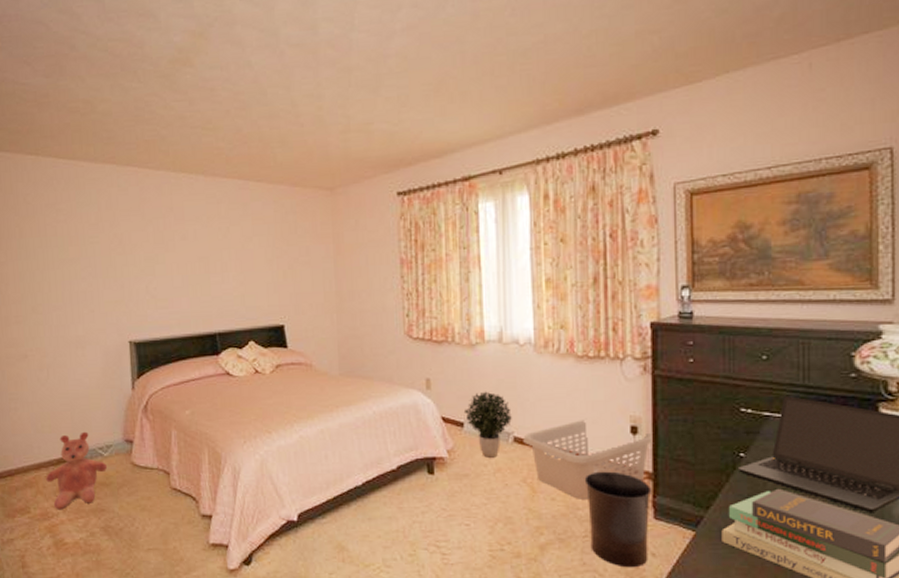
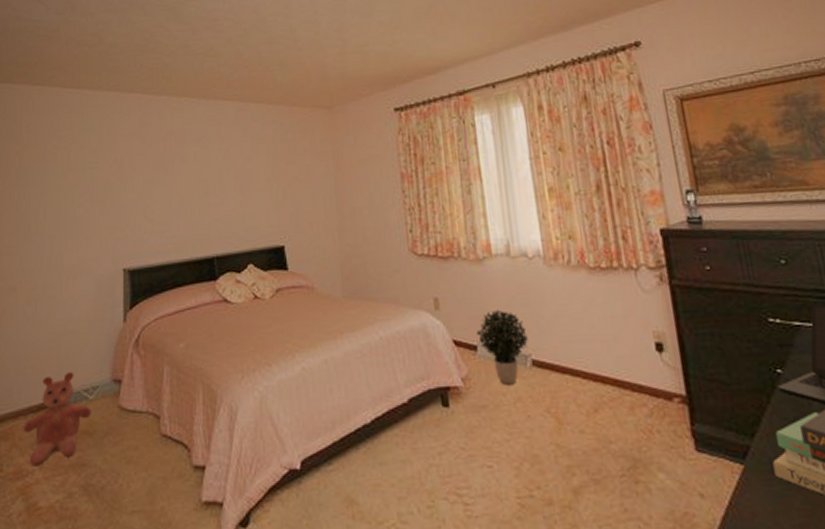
laundry basket: present [523,418,653,499] -> none [542,336,681,431]
waste bin: present [584,471,652,568] -> none [613,395,697,513]

